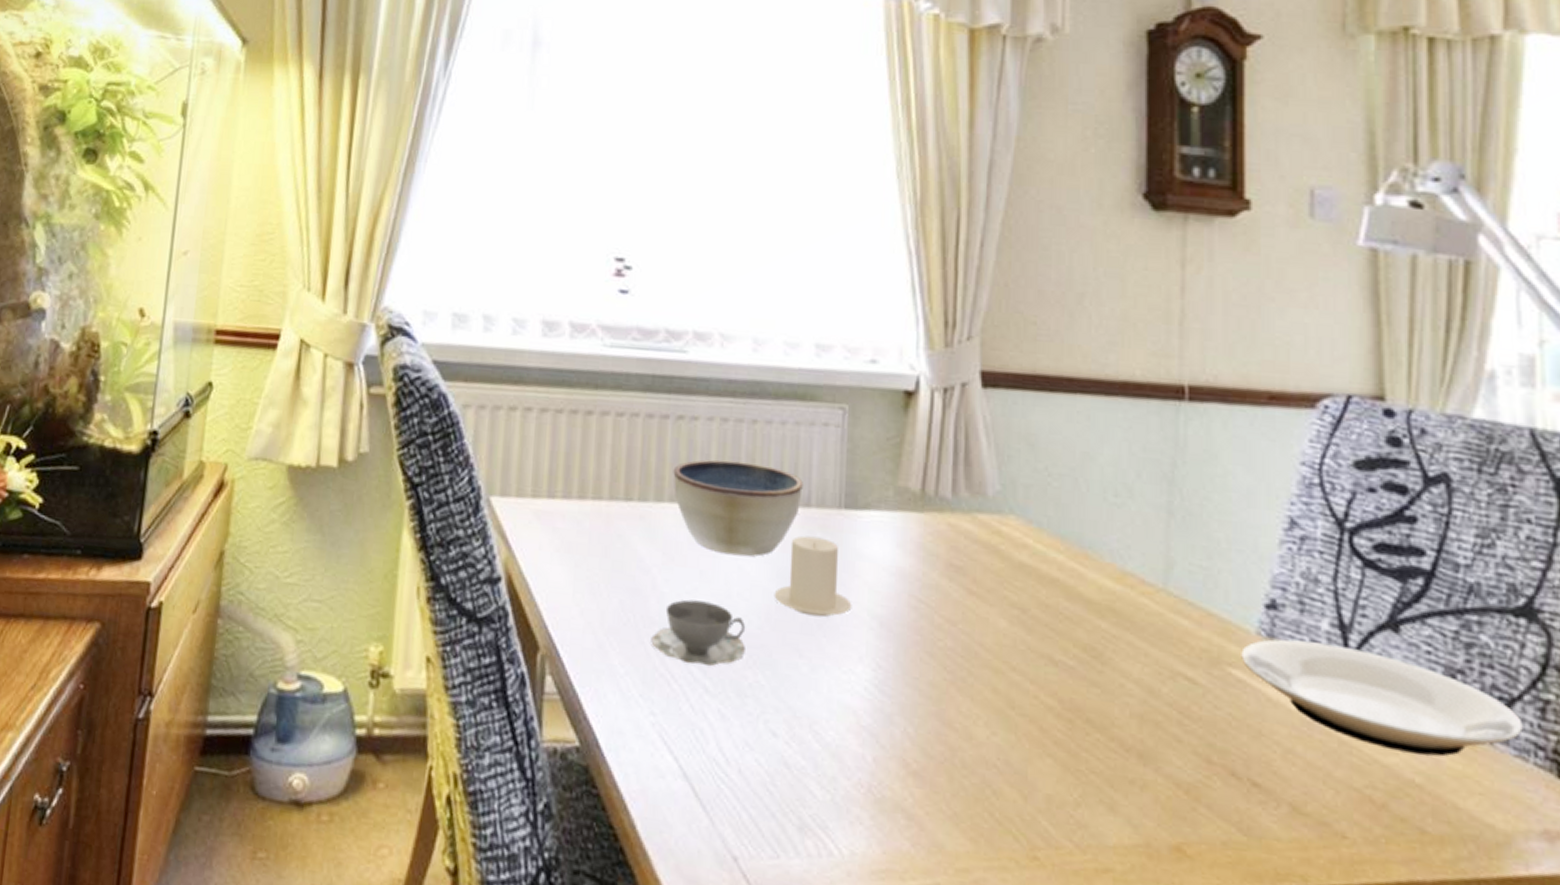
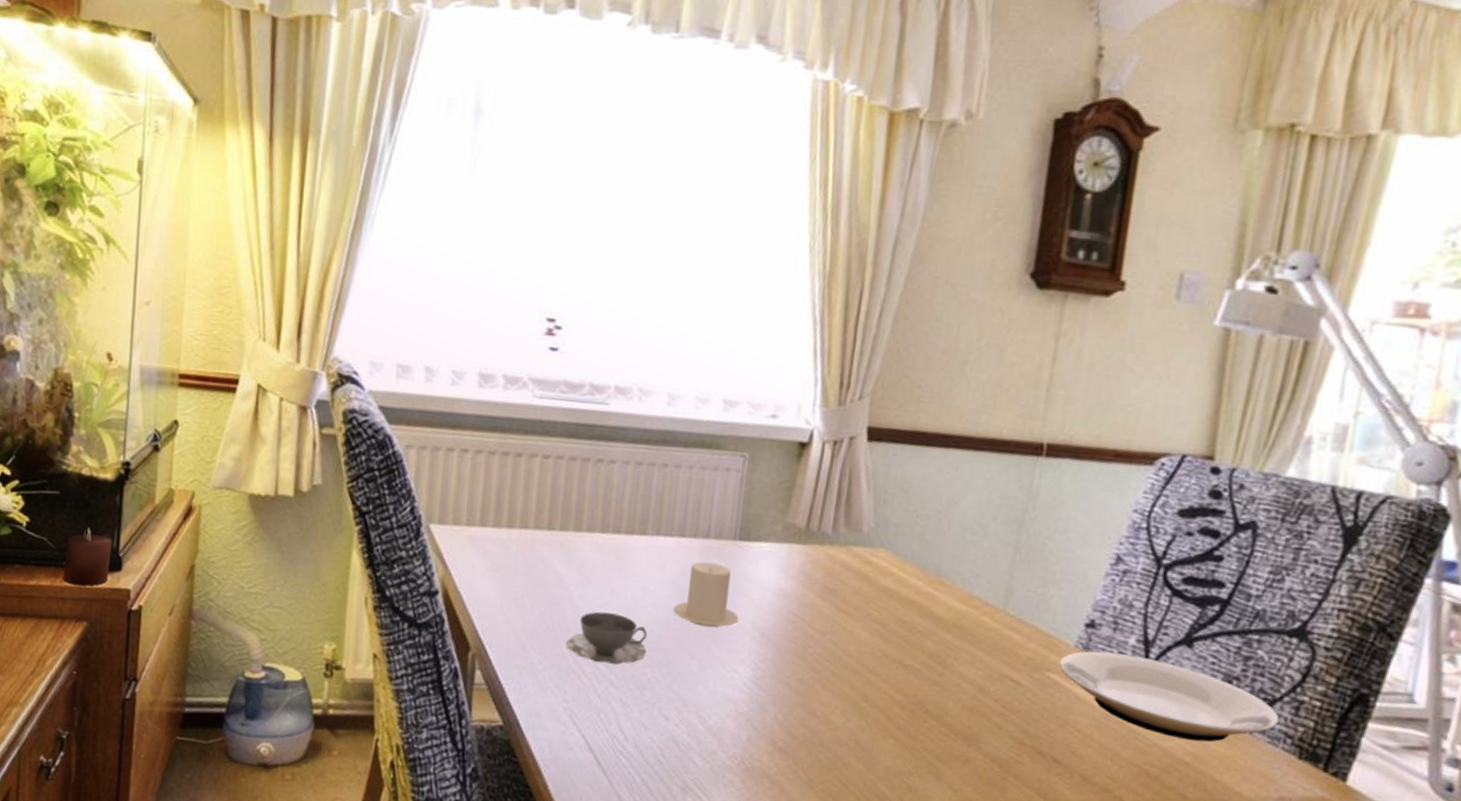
candle: none [75,508,133,579] -> present [63,527,112,586]
bowl: present [673,459,803,557] -> none [591,497,704,578]

